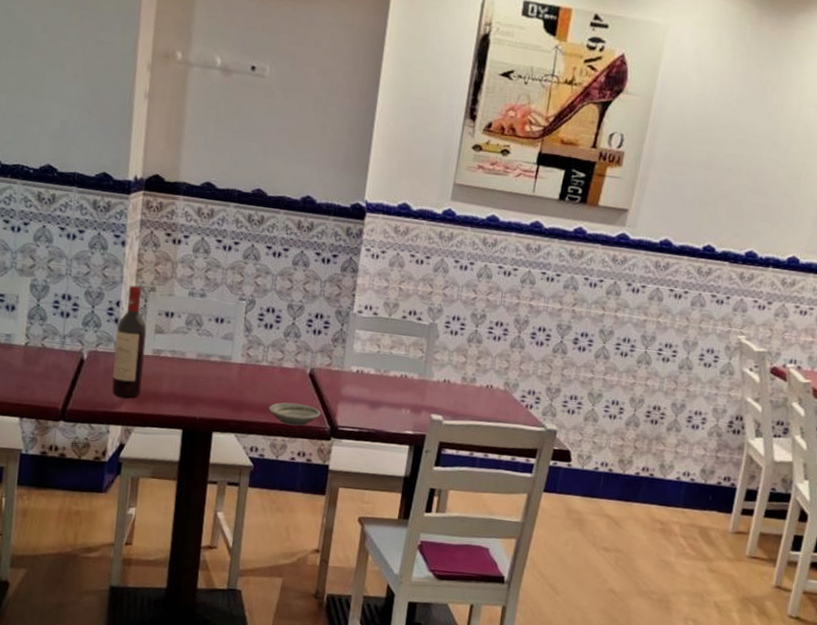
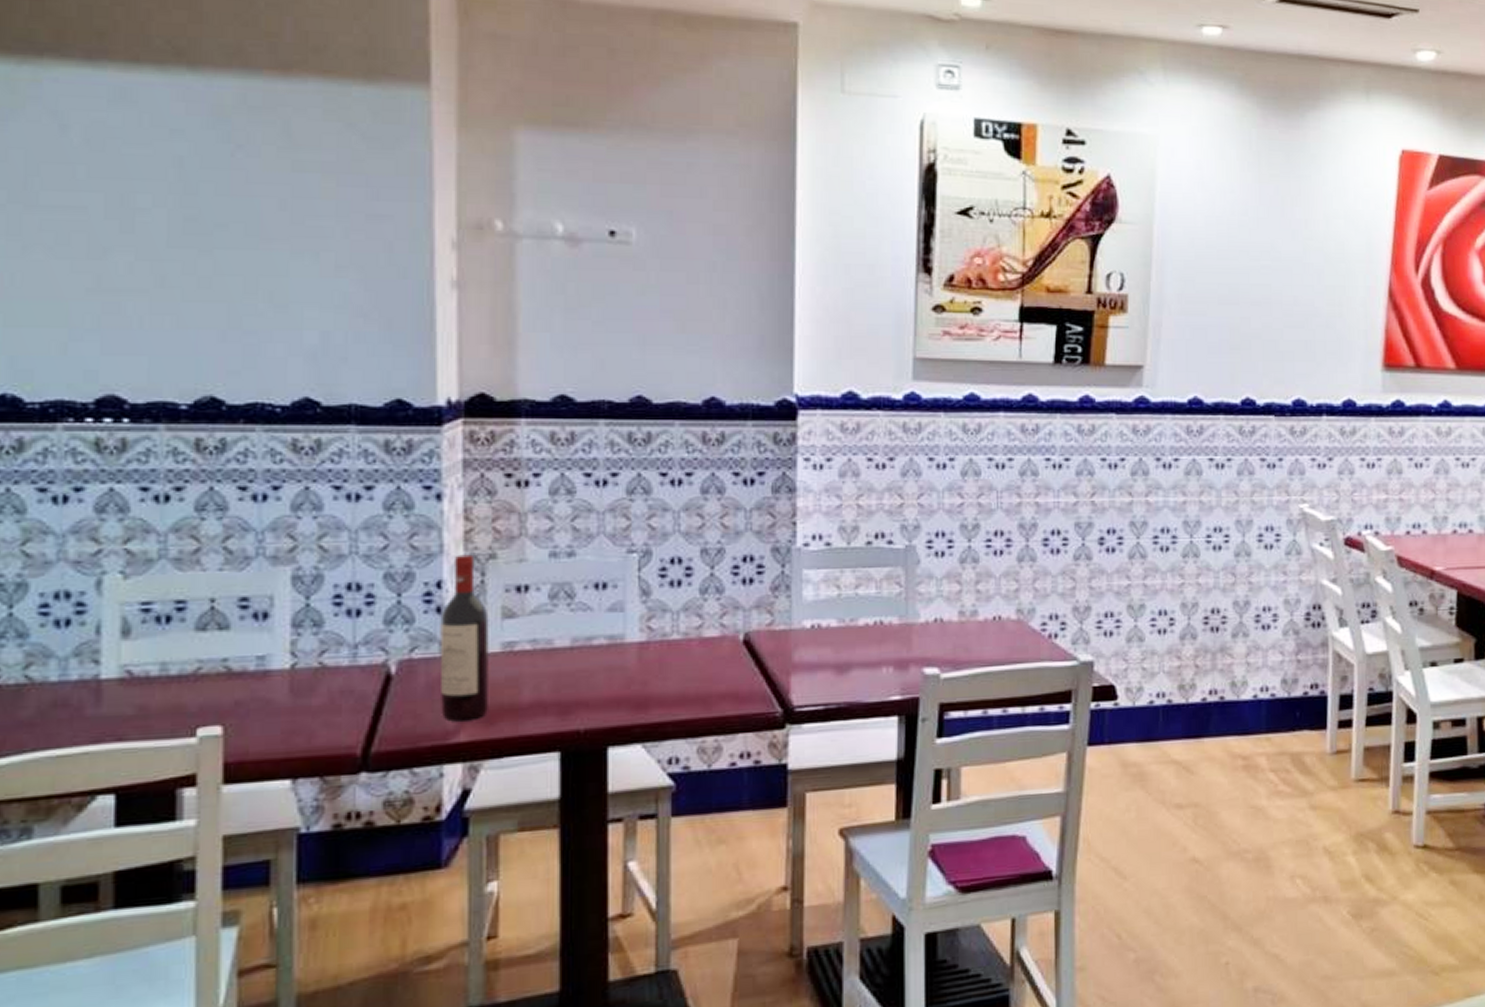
saucer: present [268,402,321,427] -> none [689,684,767,718]

